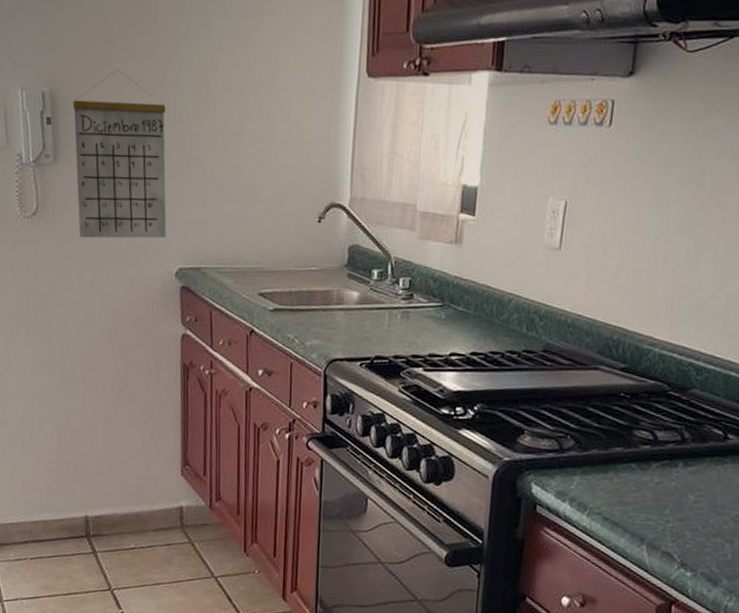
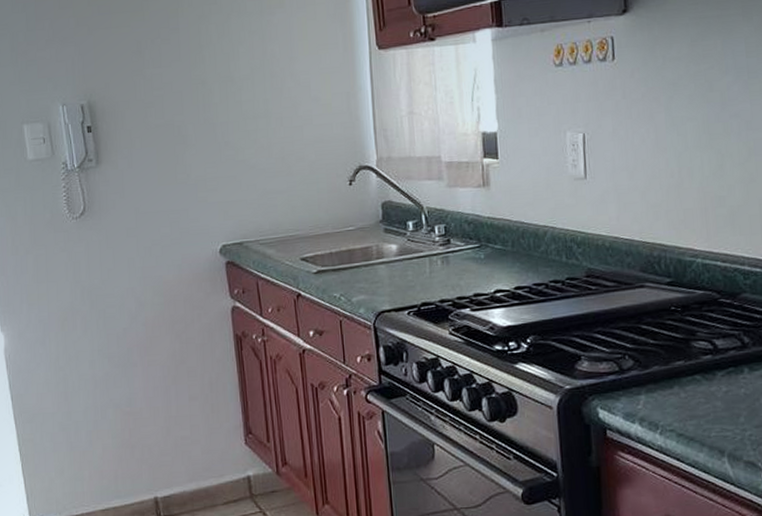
calendar: present [72,69,167,239] -> none [109,75,208,230]

